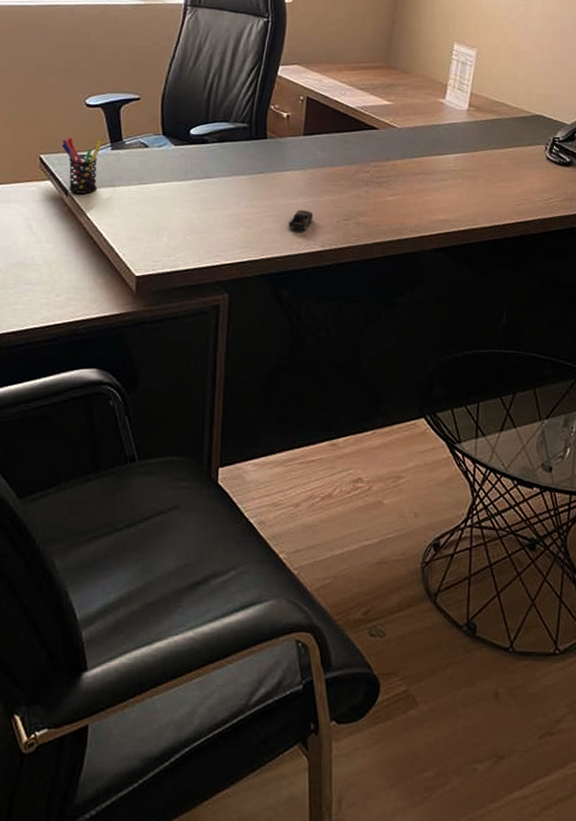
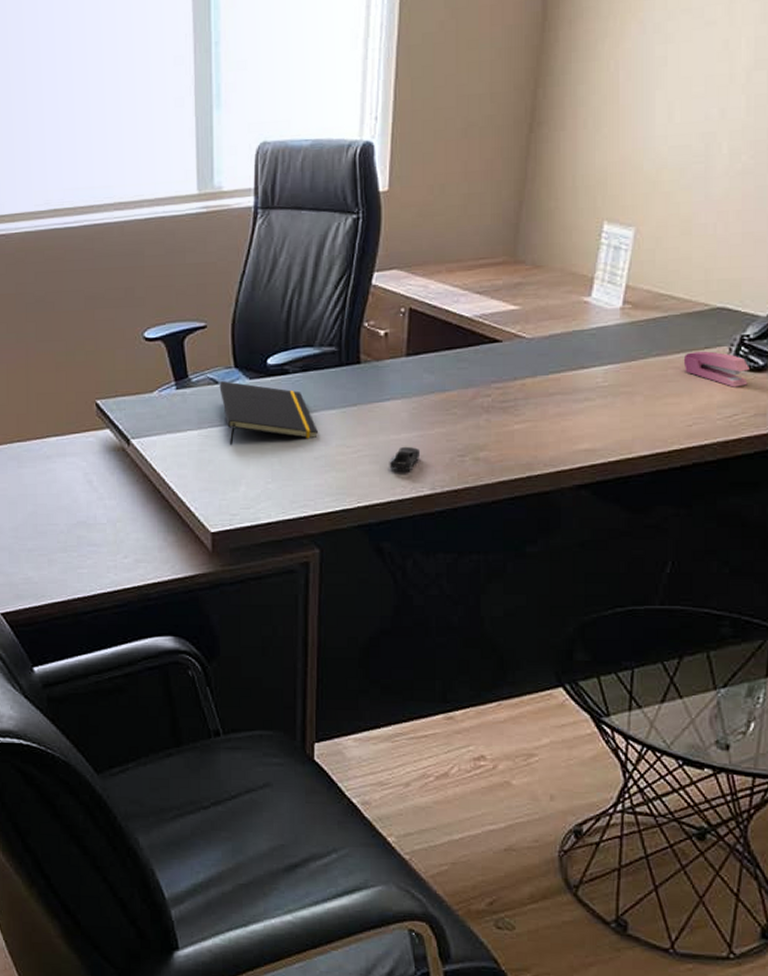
pen holder: present [61,136,103,194] -> none [119,377,166,442]
notepad: none [149,146,231,200] -> present [219,381,319,445]
stapler: none [513,148,560,177] -> present [683,351,749,387]

